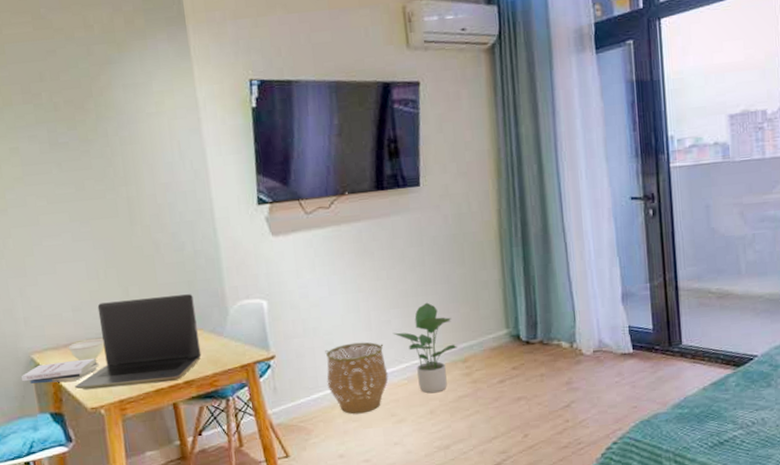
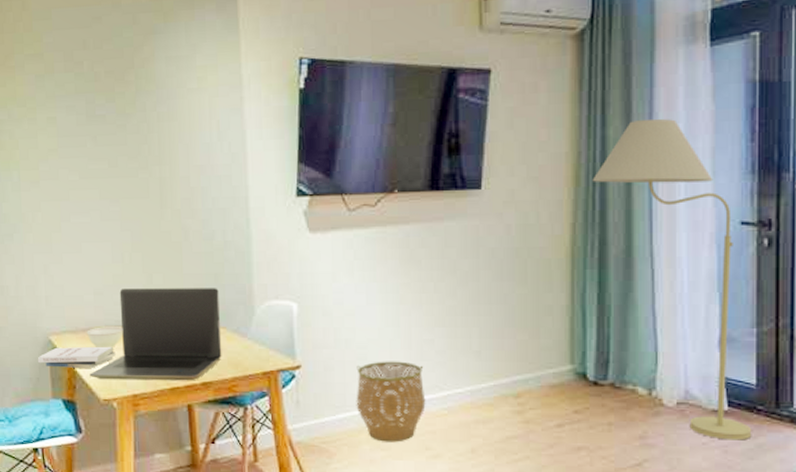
potted plant: present [392,302,457,394] -> none [435,323,510,430]
floor lamp: none [511,116,653,377] -> present [592,119,752,441]

